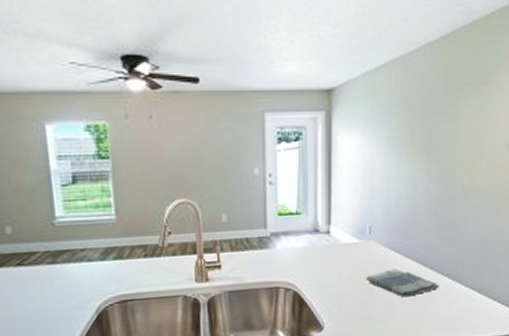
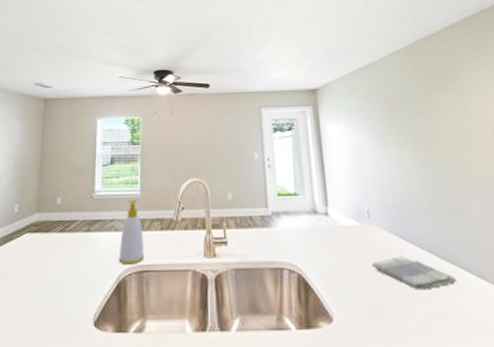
soap bottle: none [95,224,127,295] -> present [118,199,145,265]

